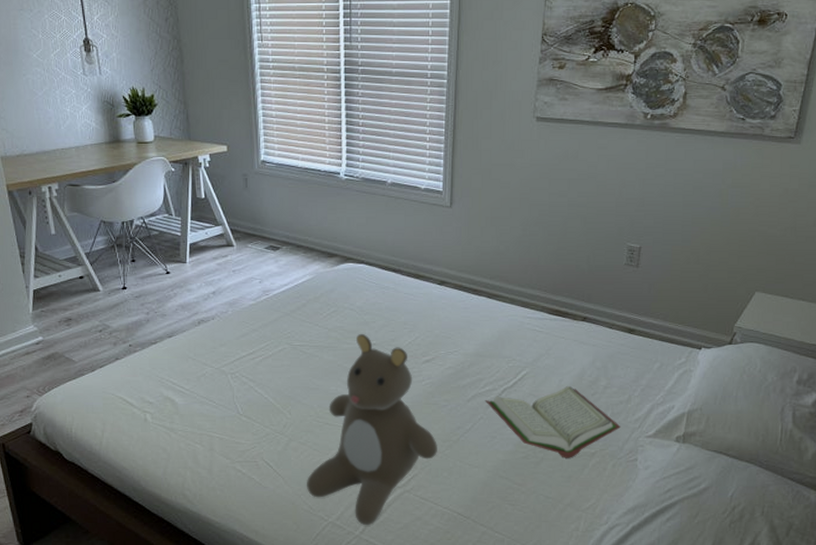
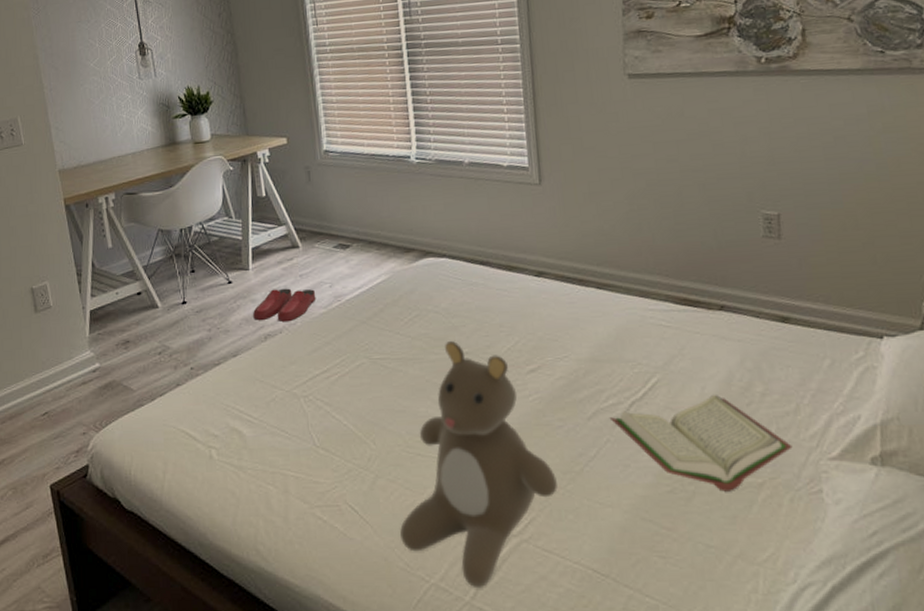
slippers: none [189,281,247,309] -> present [253,288,316,321]

